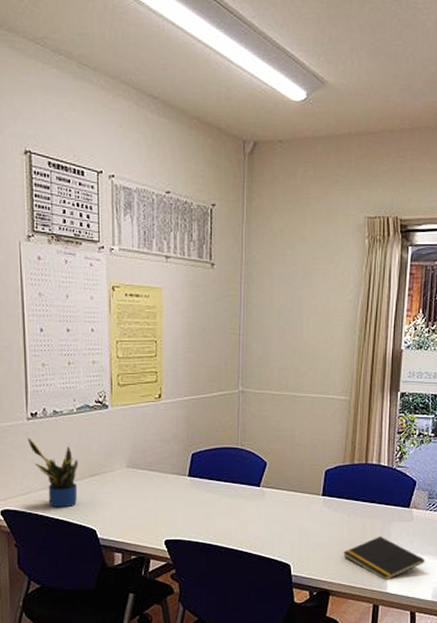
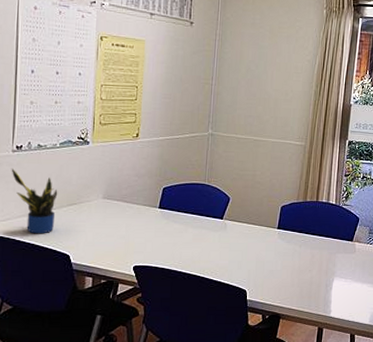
notepad: present [343,535,425,579] -> none [294,265,365,305]

